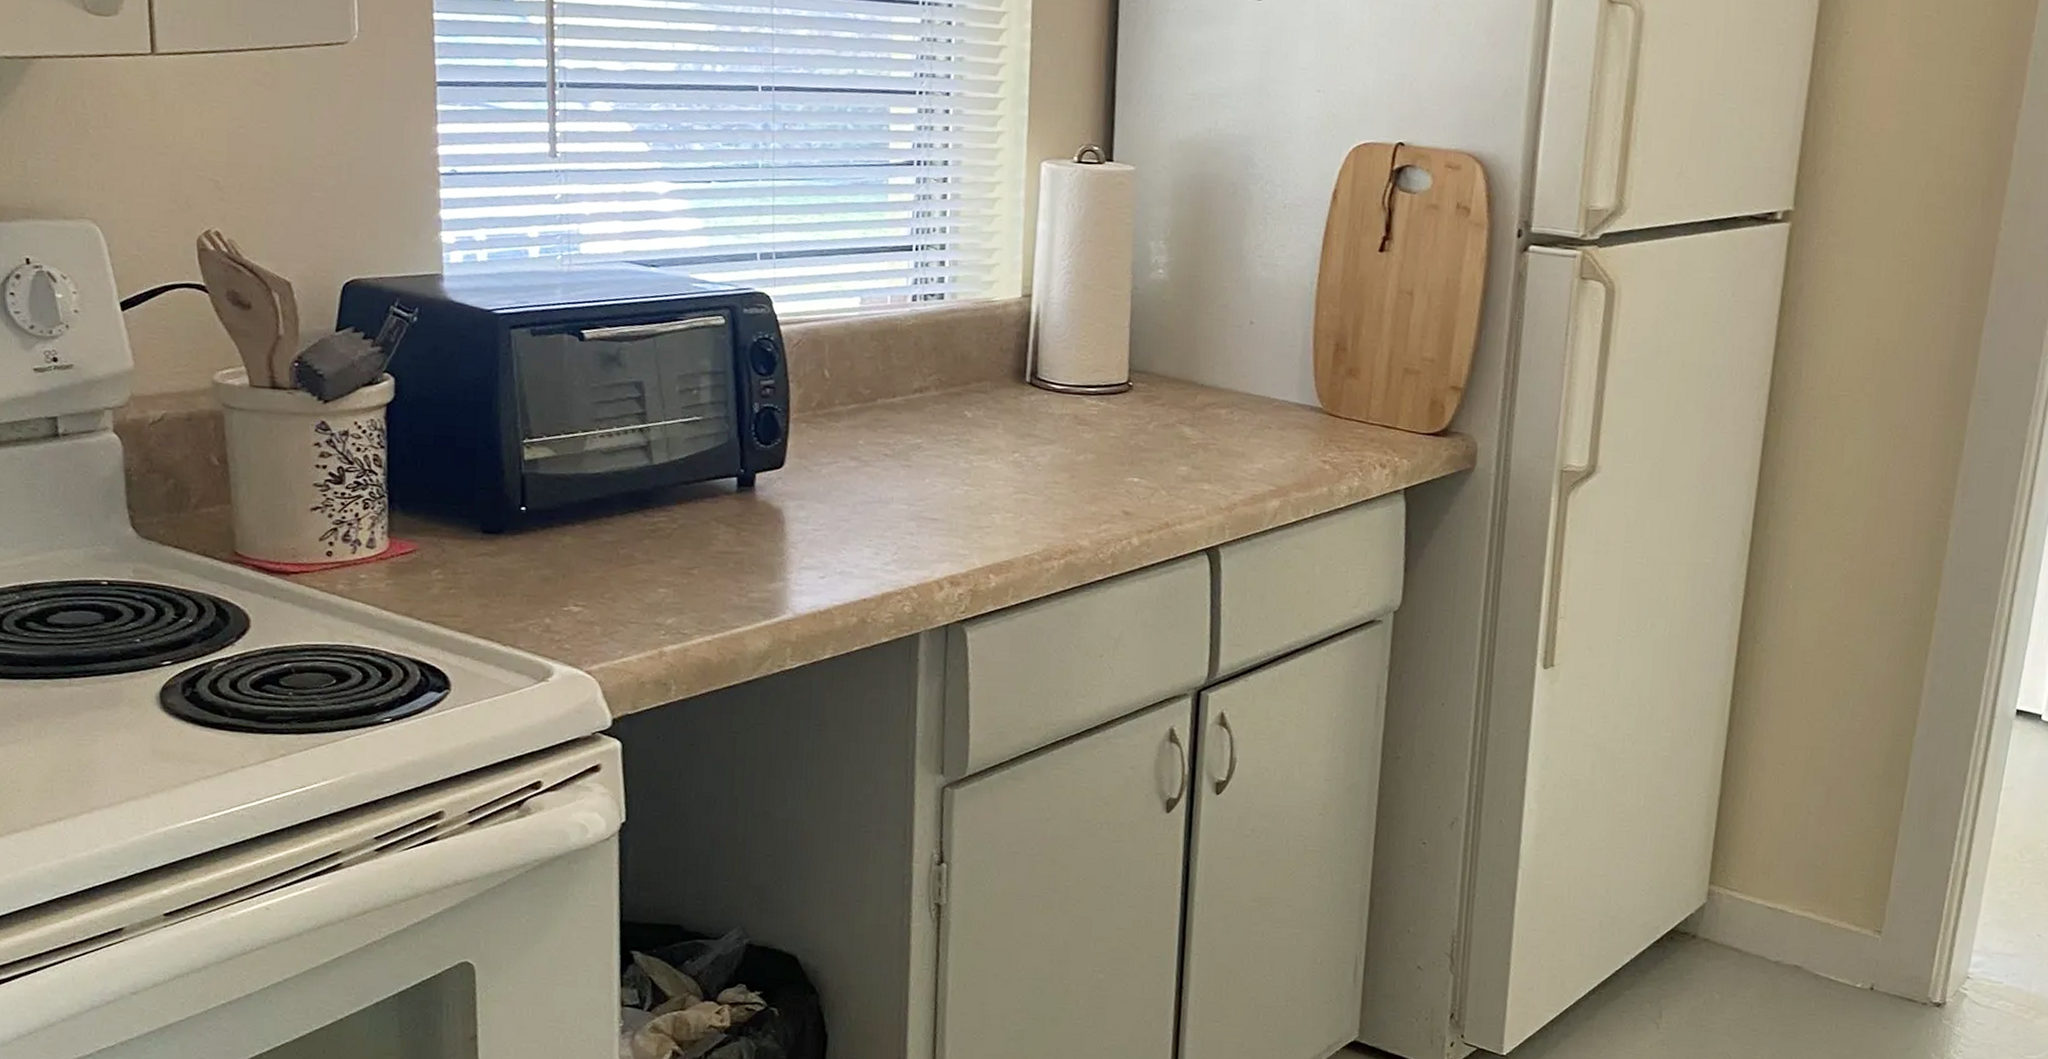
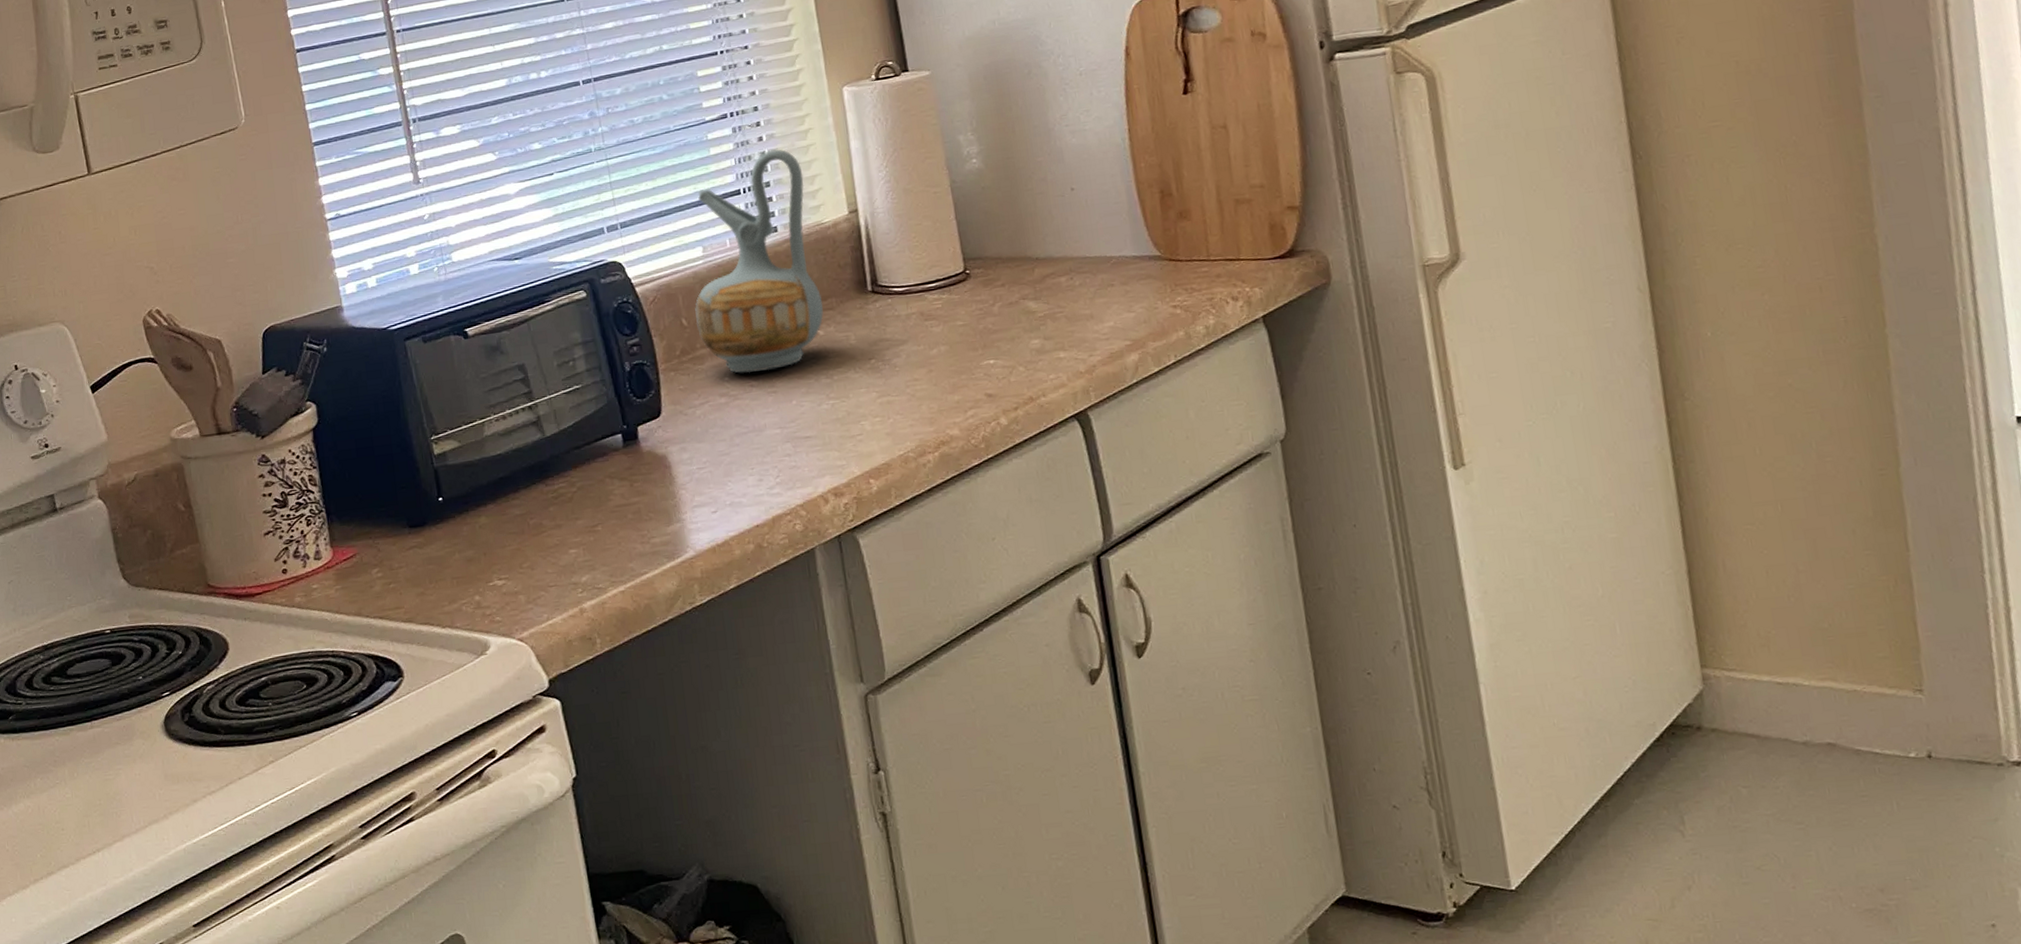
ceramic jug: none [838,211,982,443] -> present [695,149,824,374]

